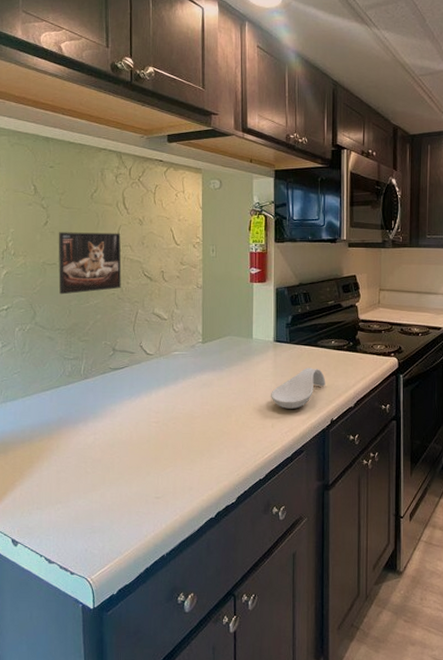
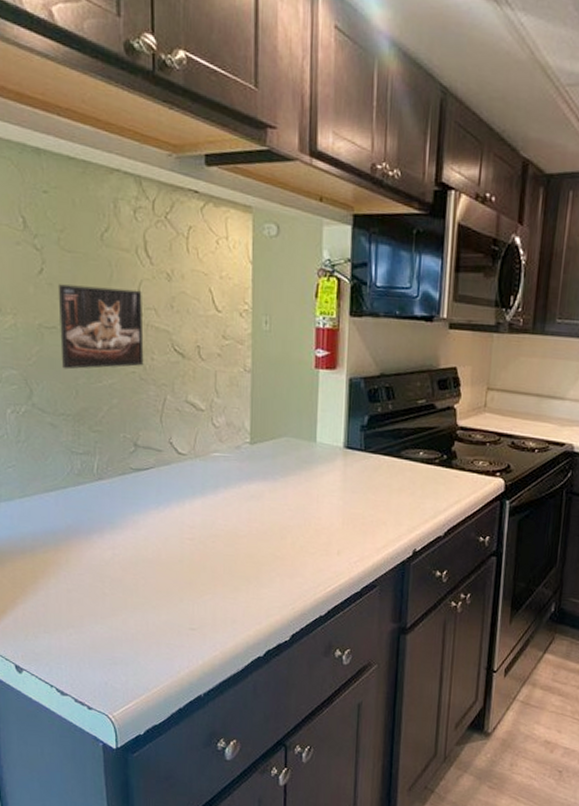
spoon rest: present [271,368,326,410] -> none [337,484,409,535]

